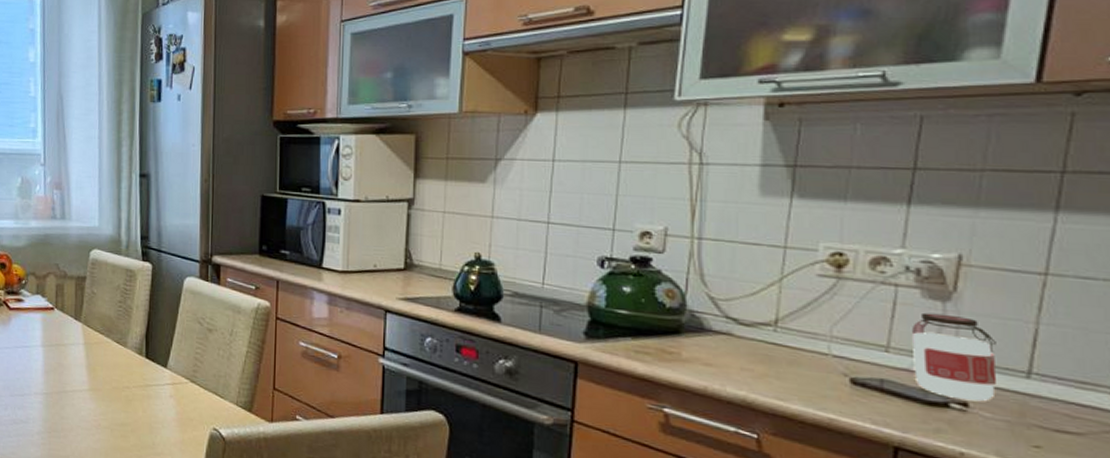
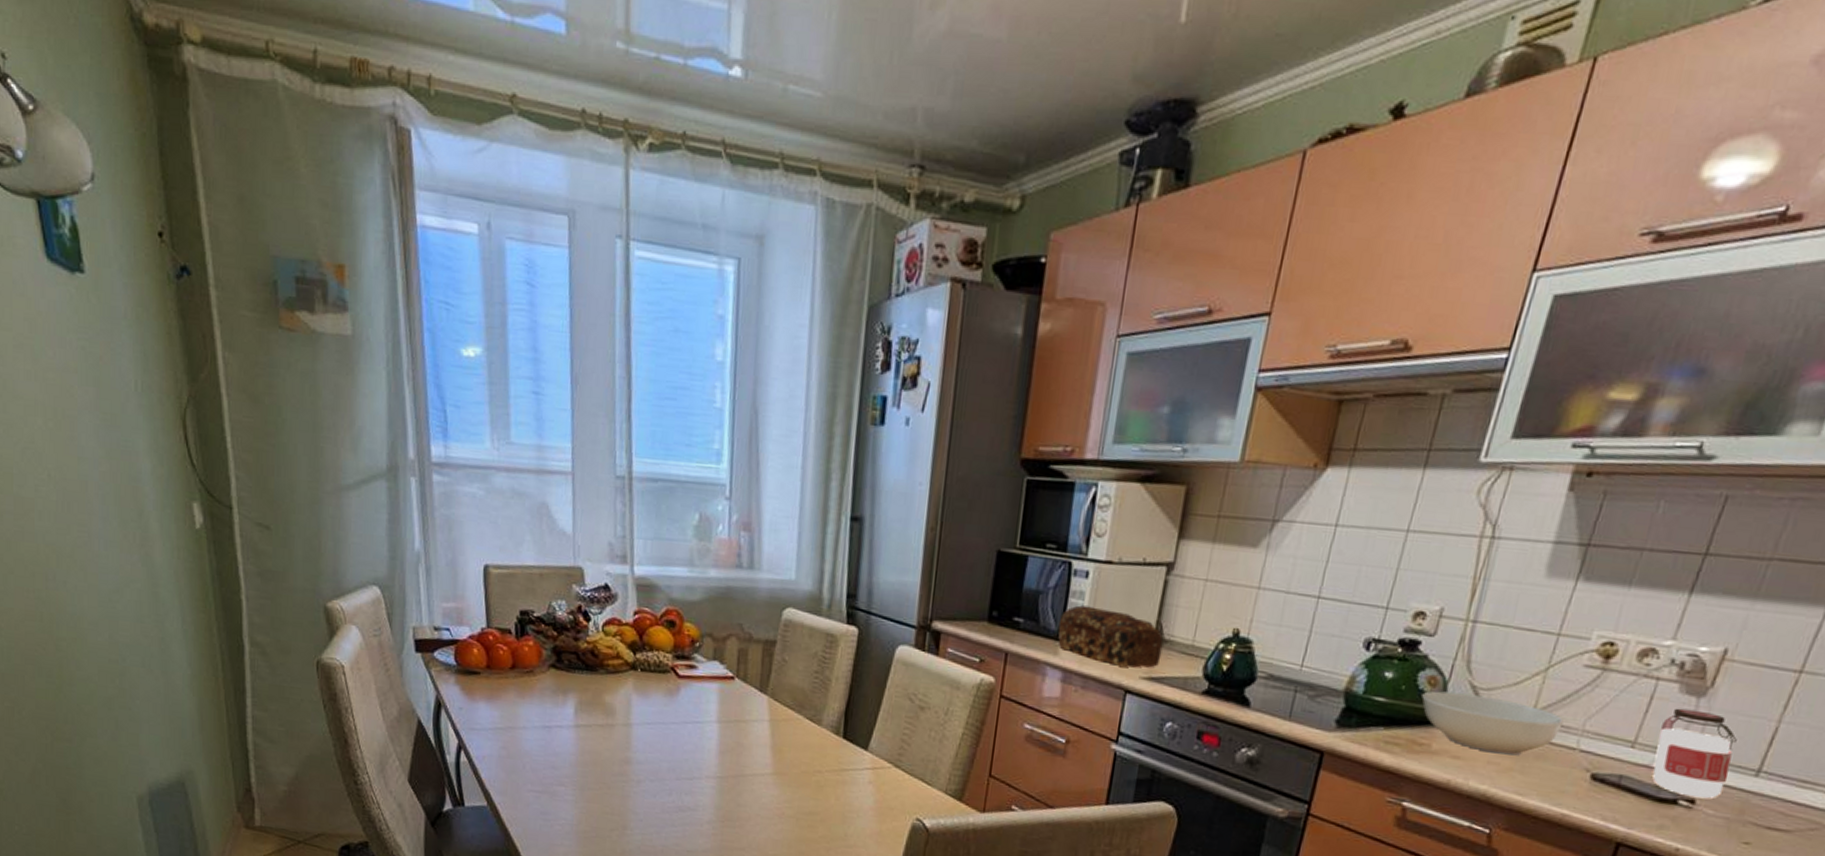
bread loaf: none [319,238,414,290] -> present [1057,605,1164,668]
bowl: none [663,302,811,362] -> present [1421,690,1565,755]

